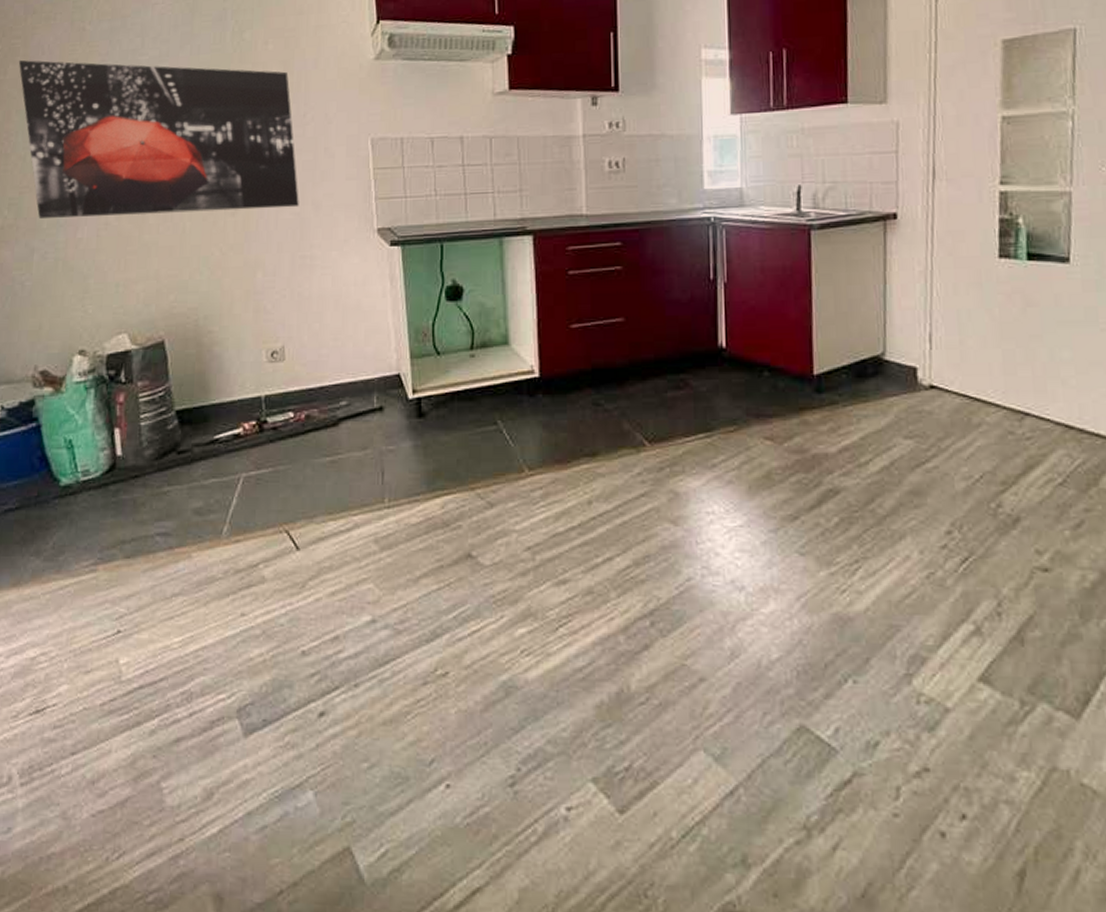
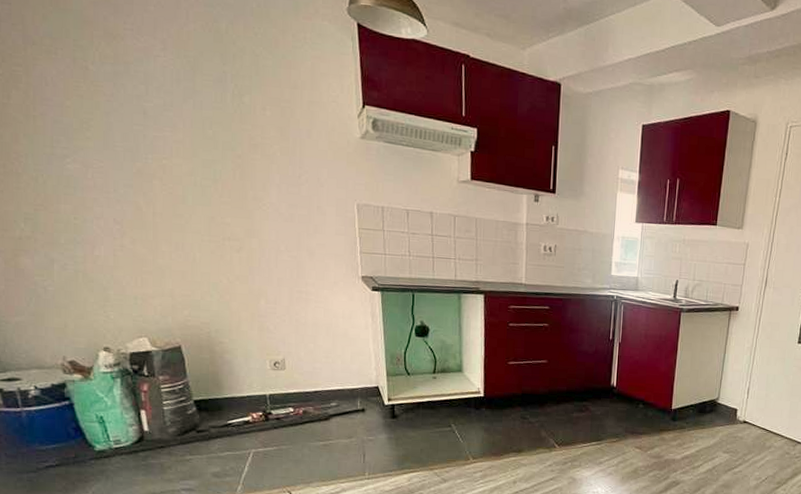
wall art: present [18,60,299,218] -> none [21,88,296,252]

